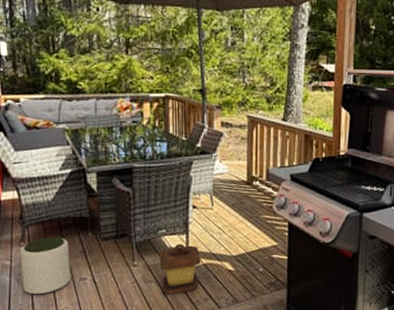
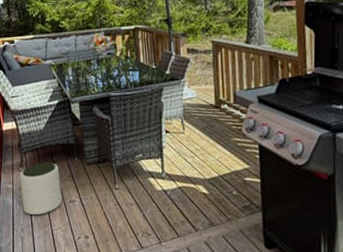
lantern: present [159,243,201,295] -> none [137,167,177,217]

